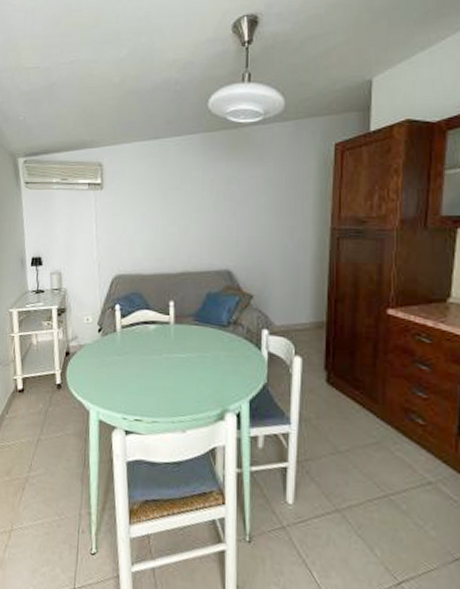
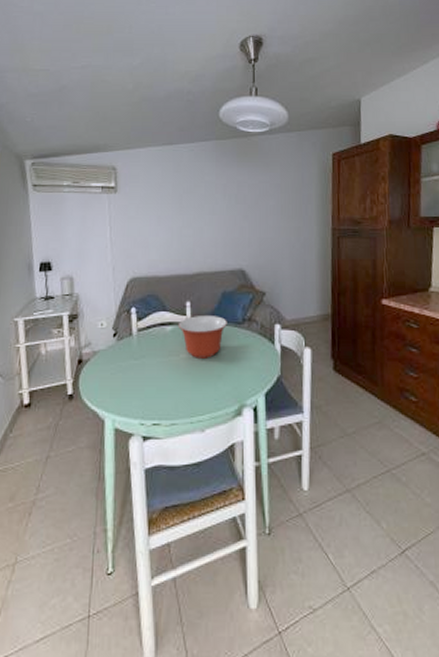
mixing bowl: none [161,316,211,360] -> present [178,316,227,358]

